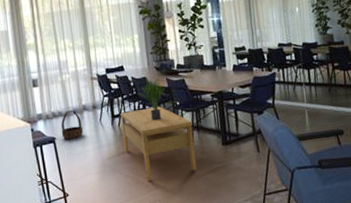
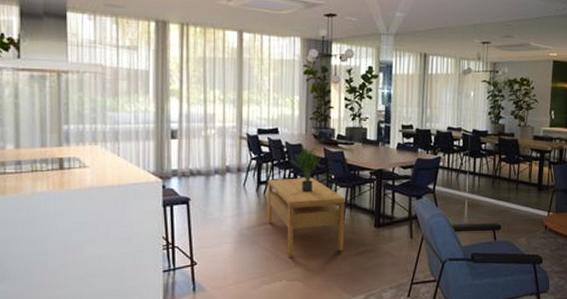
basket: present [61,110,84,140] -> none [197,170,224,203]

